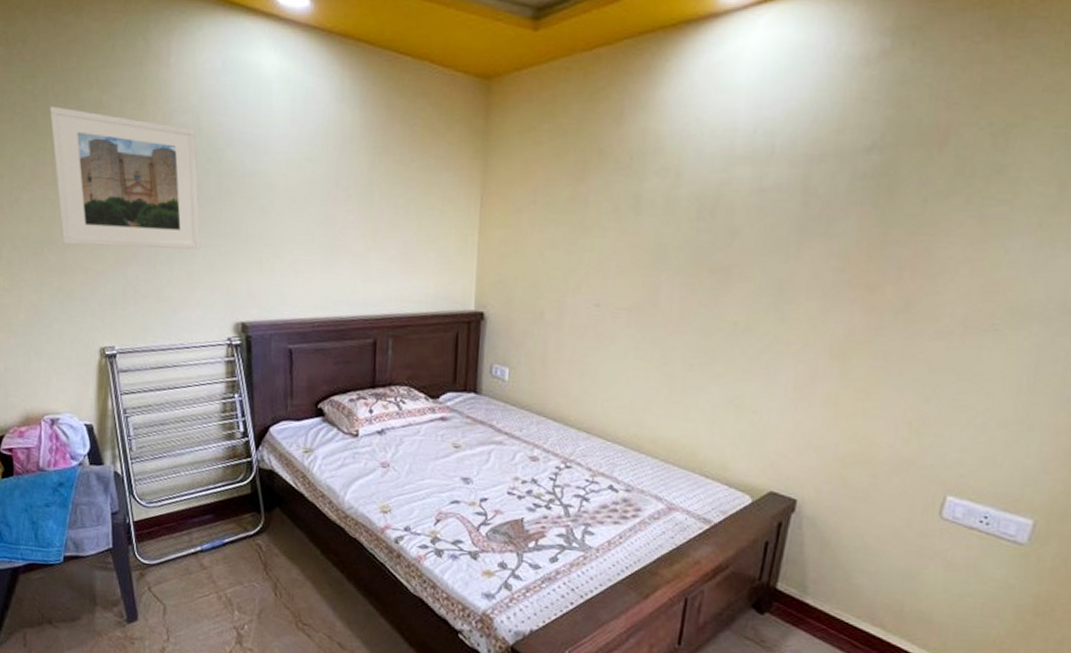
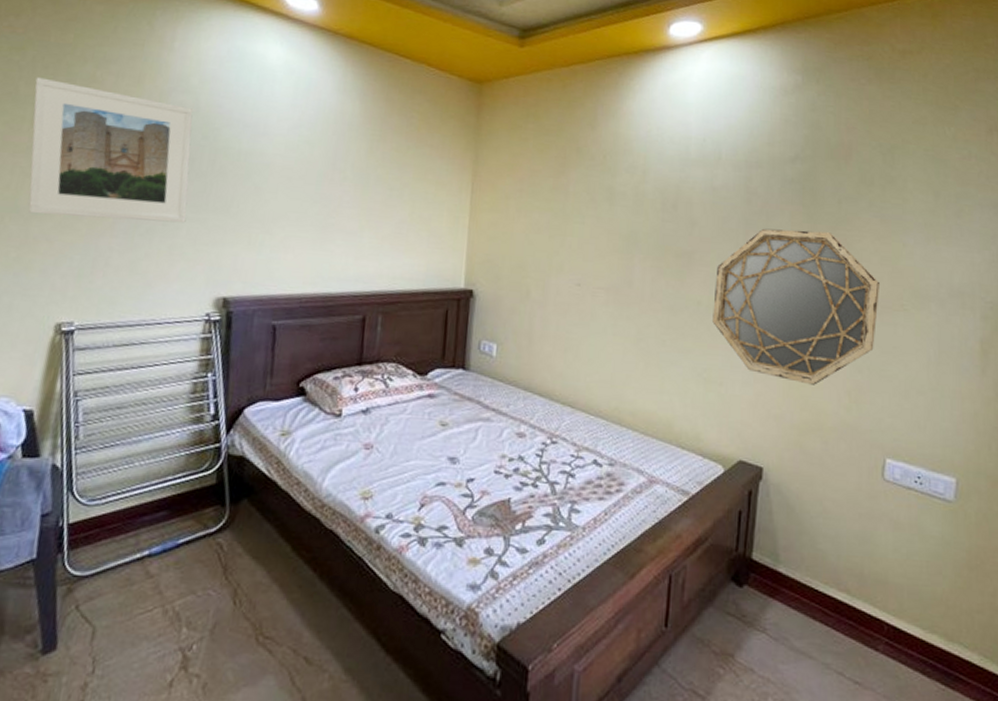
home mirror: none [750,236,968,415] -> present [712,228,881,385]

